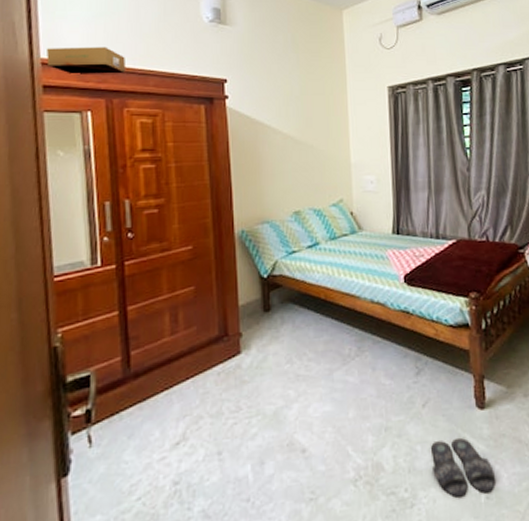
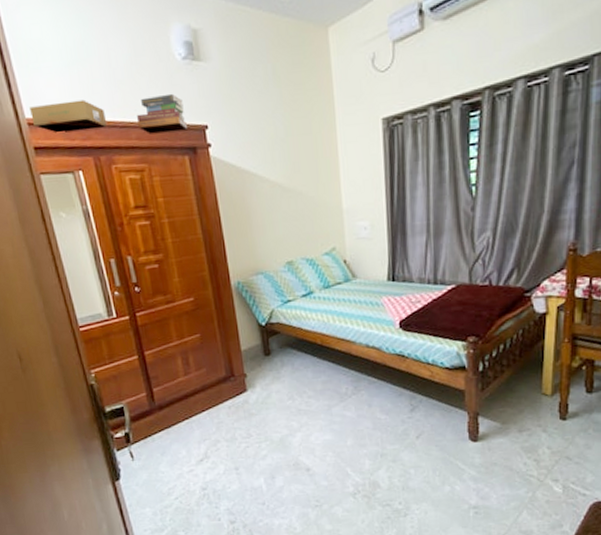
books: none [156,49,208,83] -> present [136,93,189,135]
slippers: present [431,437,495,498] -> none [424,464,484,511]

